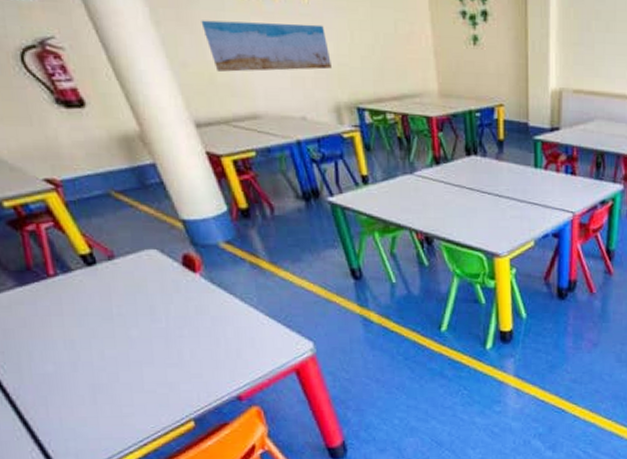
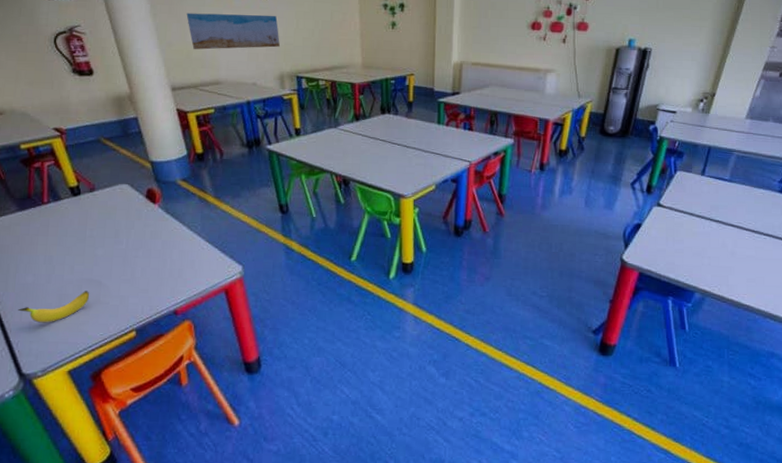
banana: none [42,379,131,418] -> present [18,291,90,323]

